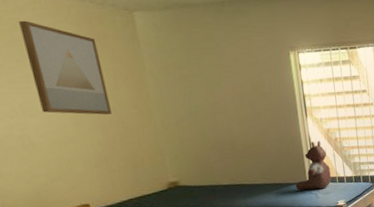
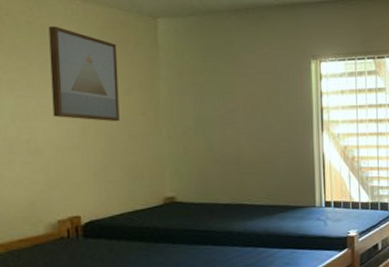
stuffed bear: present [296,141,331,190] -> none [302,159,344,216]

